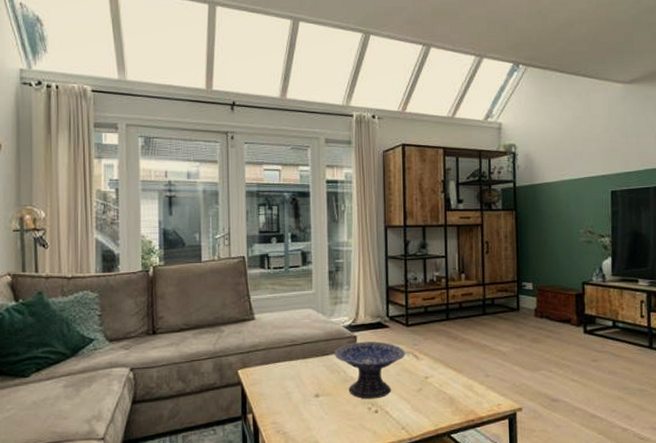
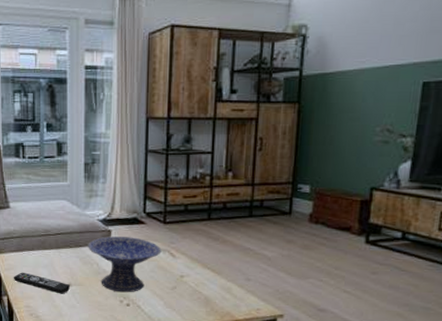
remote control: none [258,386,317,406] -> present [13,272,70,294]

